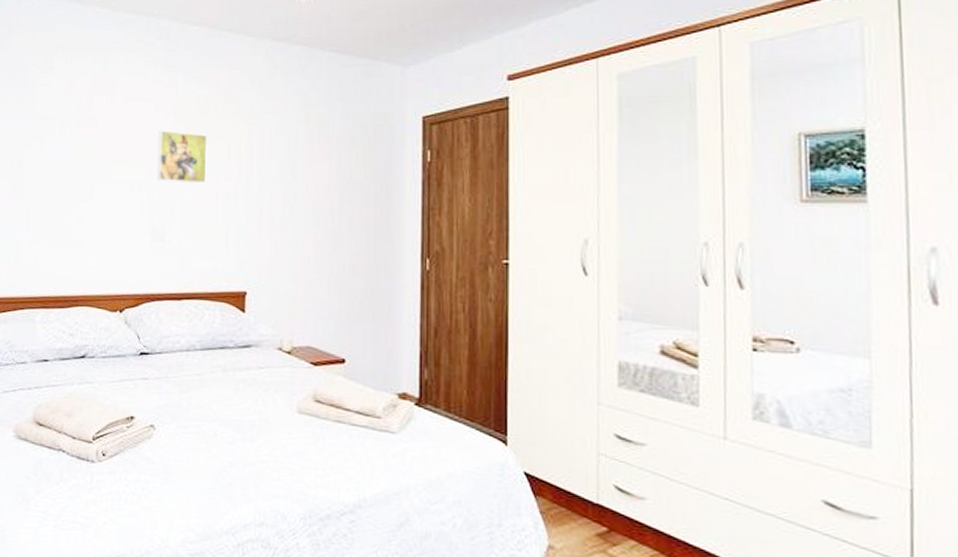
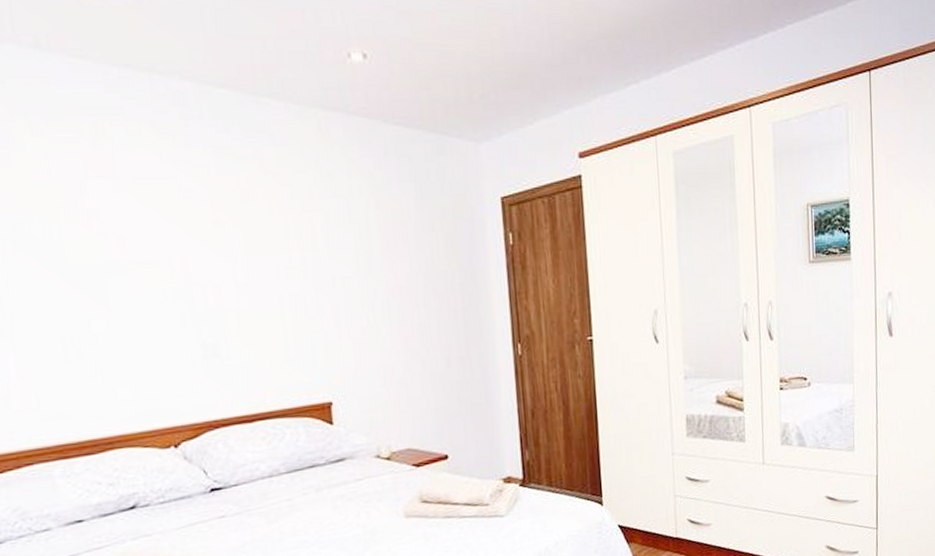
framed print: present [157,130,208,184] -> none [191,222,265,286]

